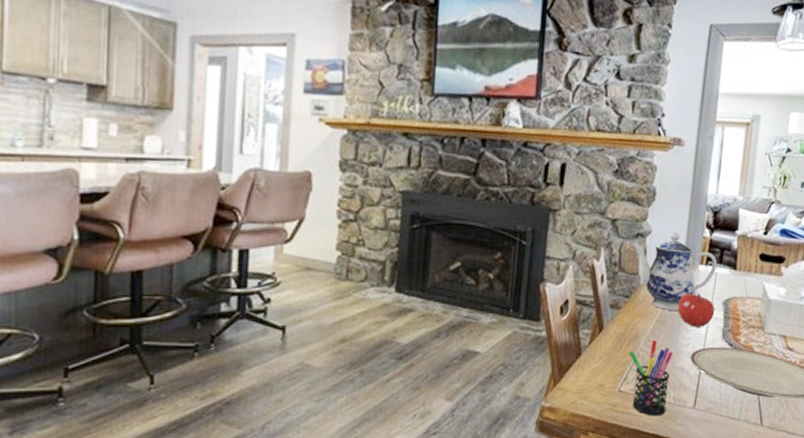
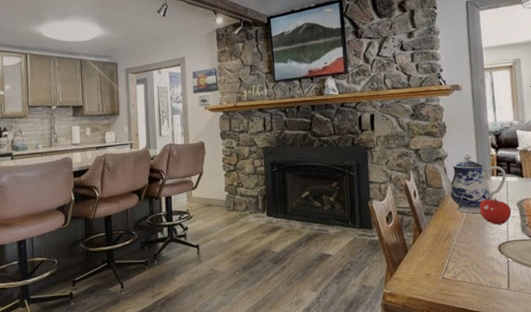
pen holder: present [629,340,674,416] -> none [446,237,485,297]

